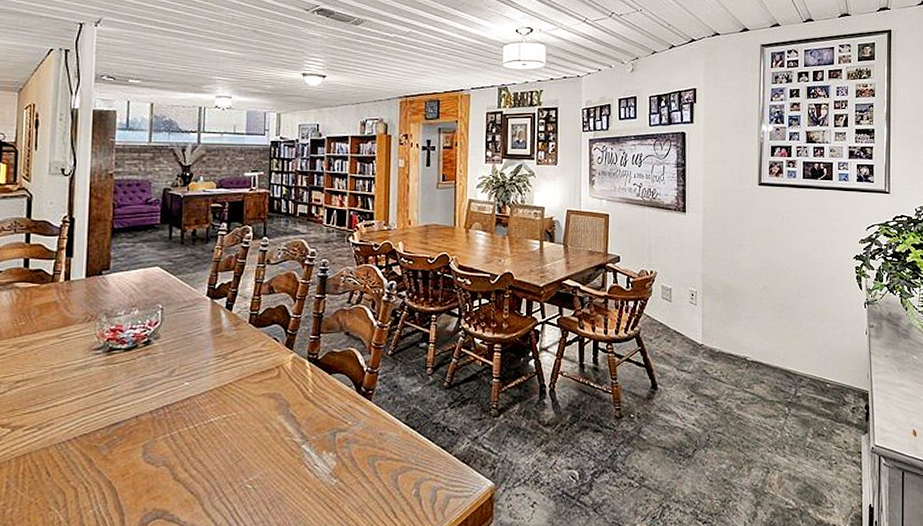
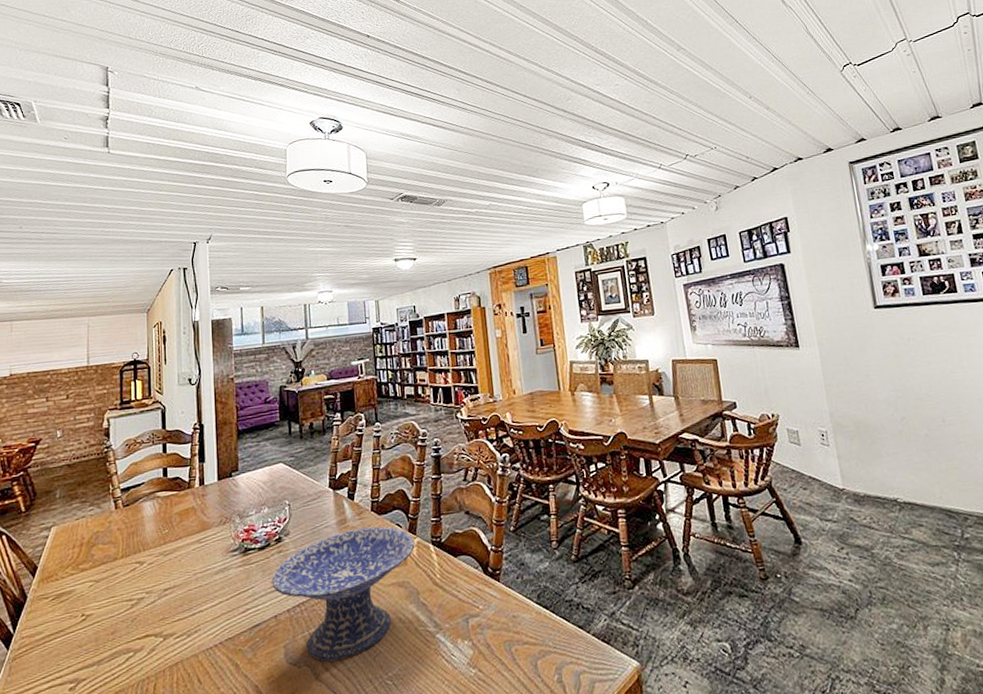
decorative bowl: none [136,338,291,463] -> present [271,526,415,662]

